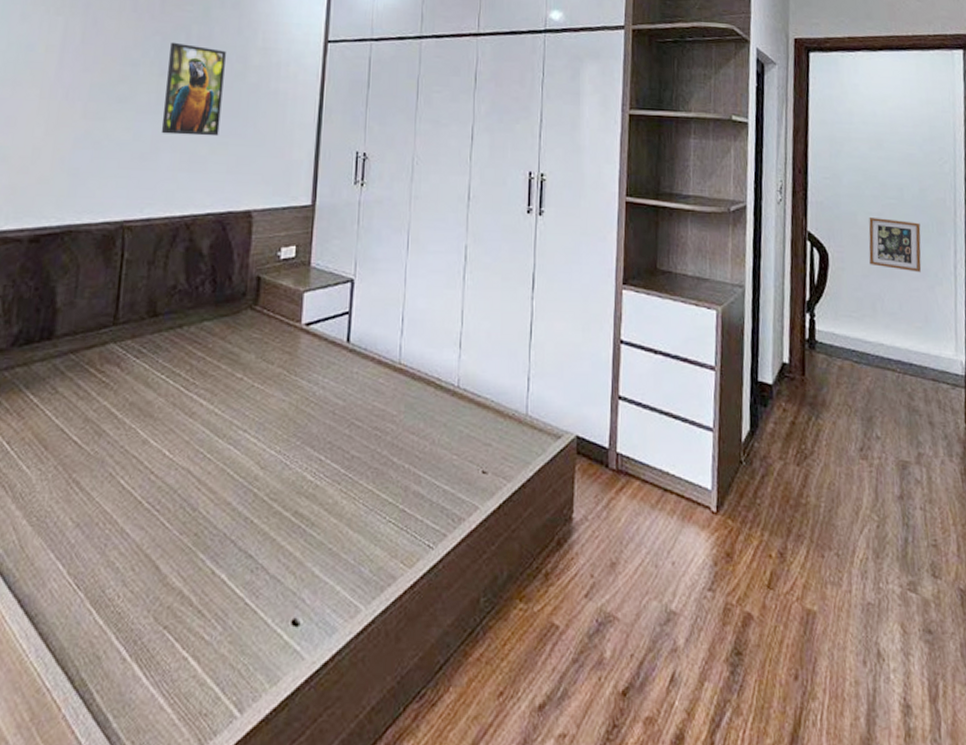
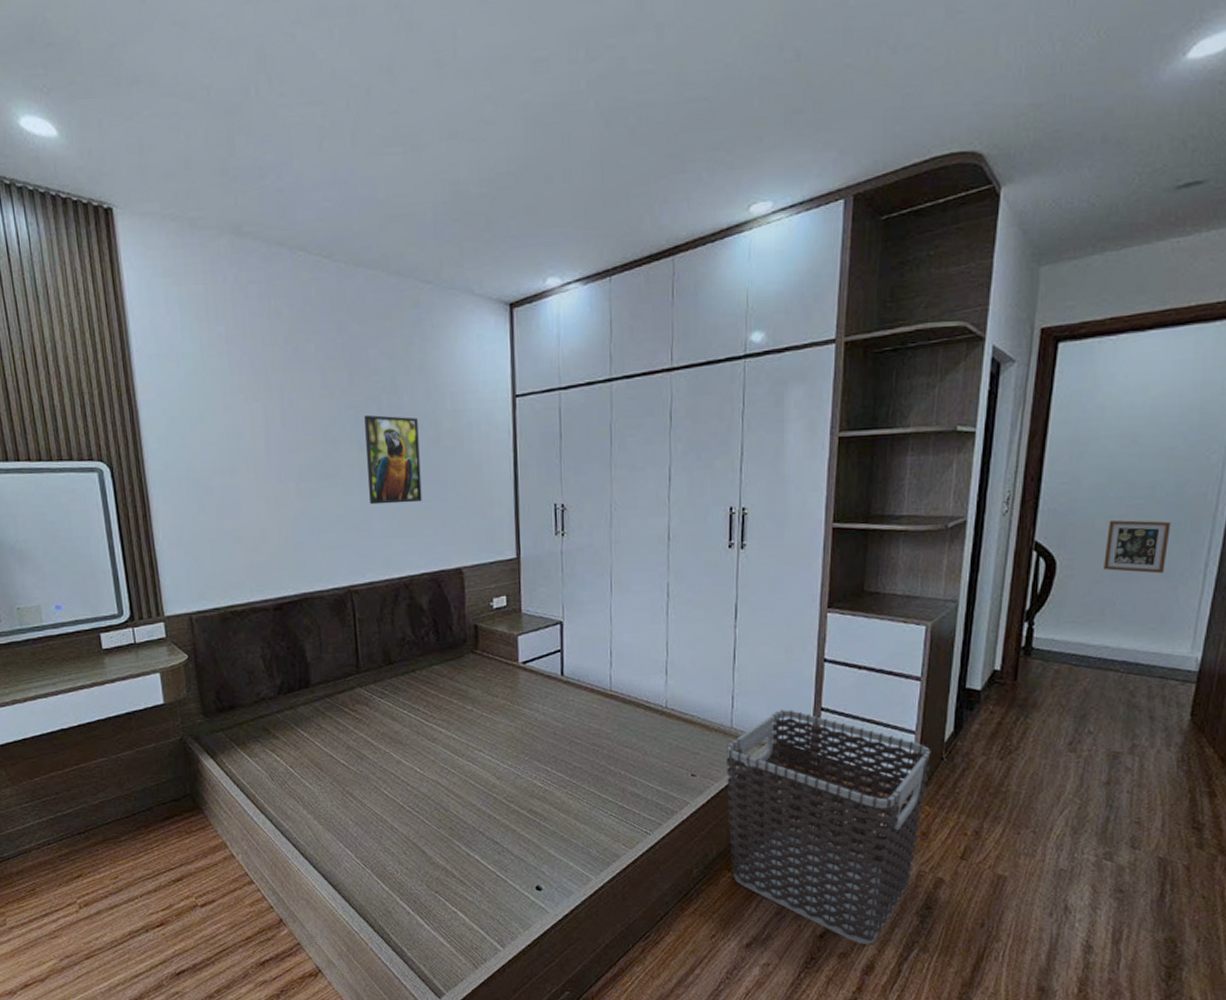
clothes hamper: none [519,395,730,705] -> present [725,709,931,944]

